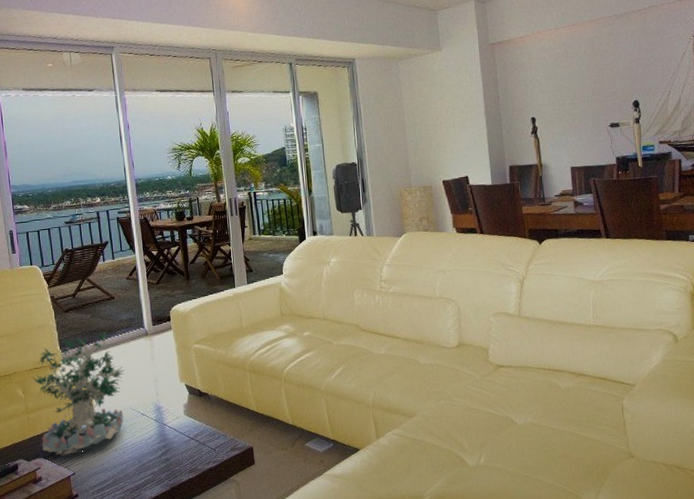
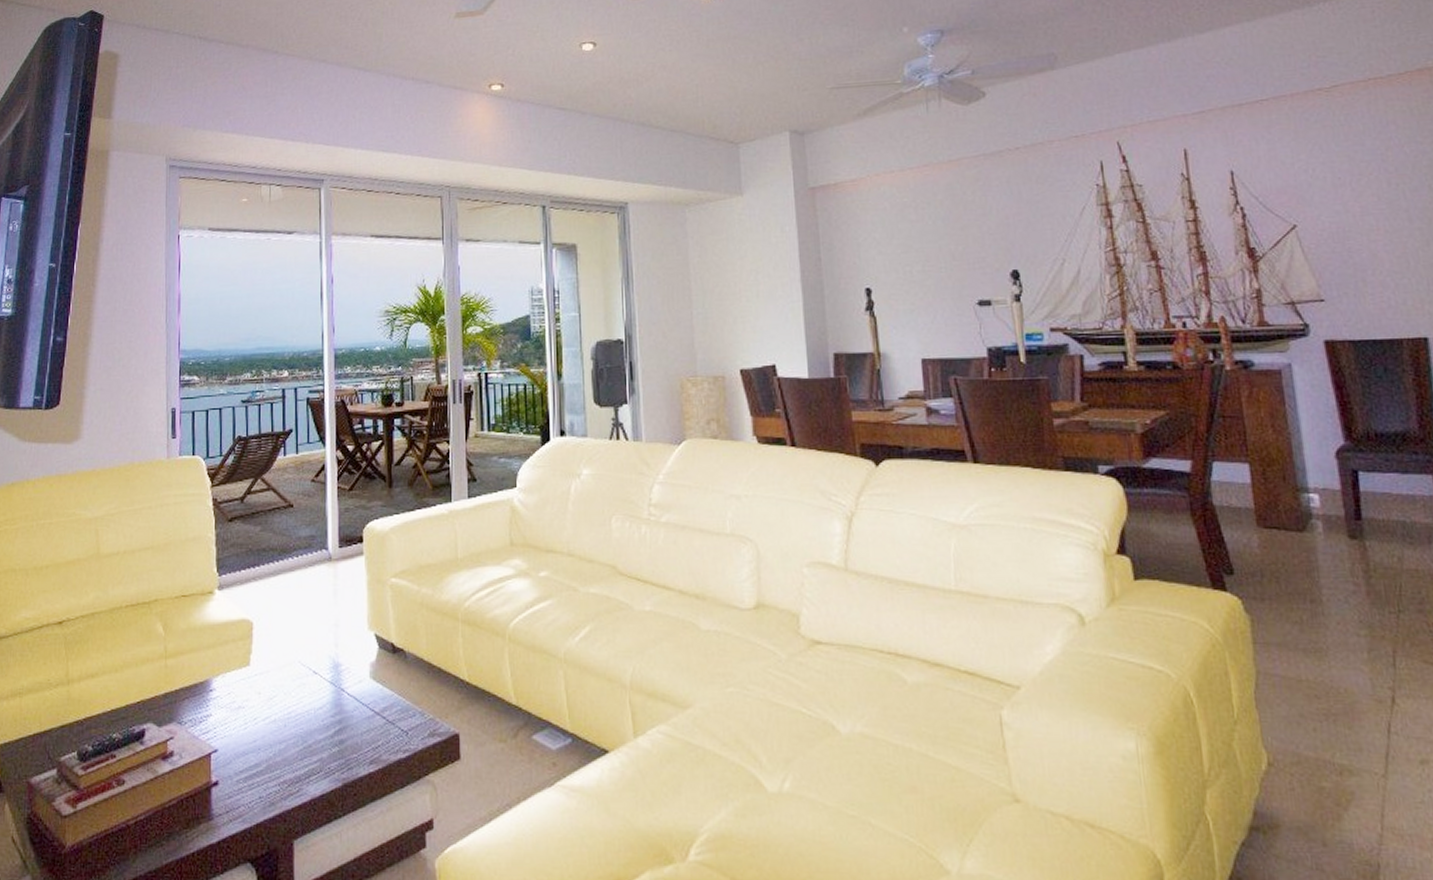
plant: present [32,331,125,456] -> none [177,552,297,723]

